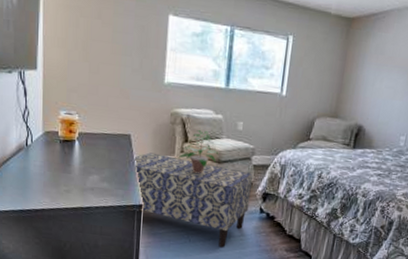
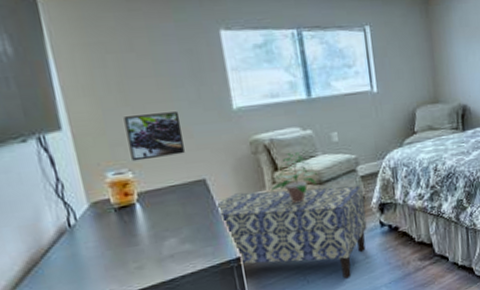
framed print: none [81,70,123,110] -> present [123,112,185,162]

